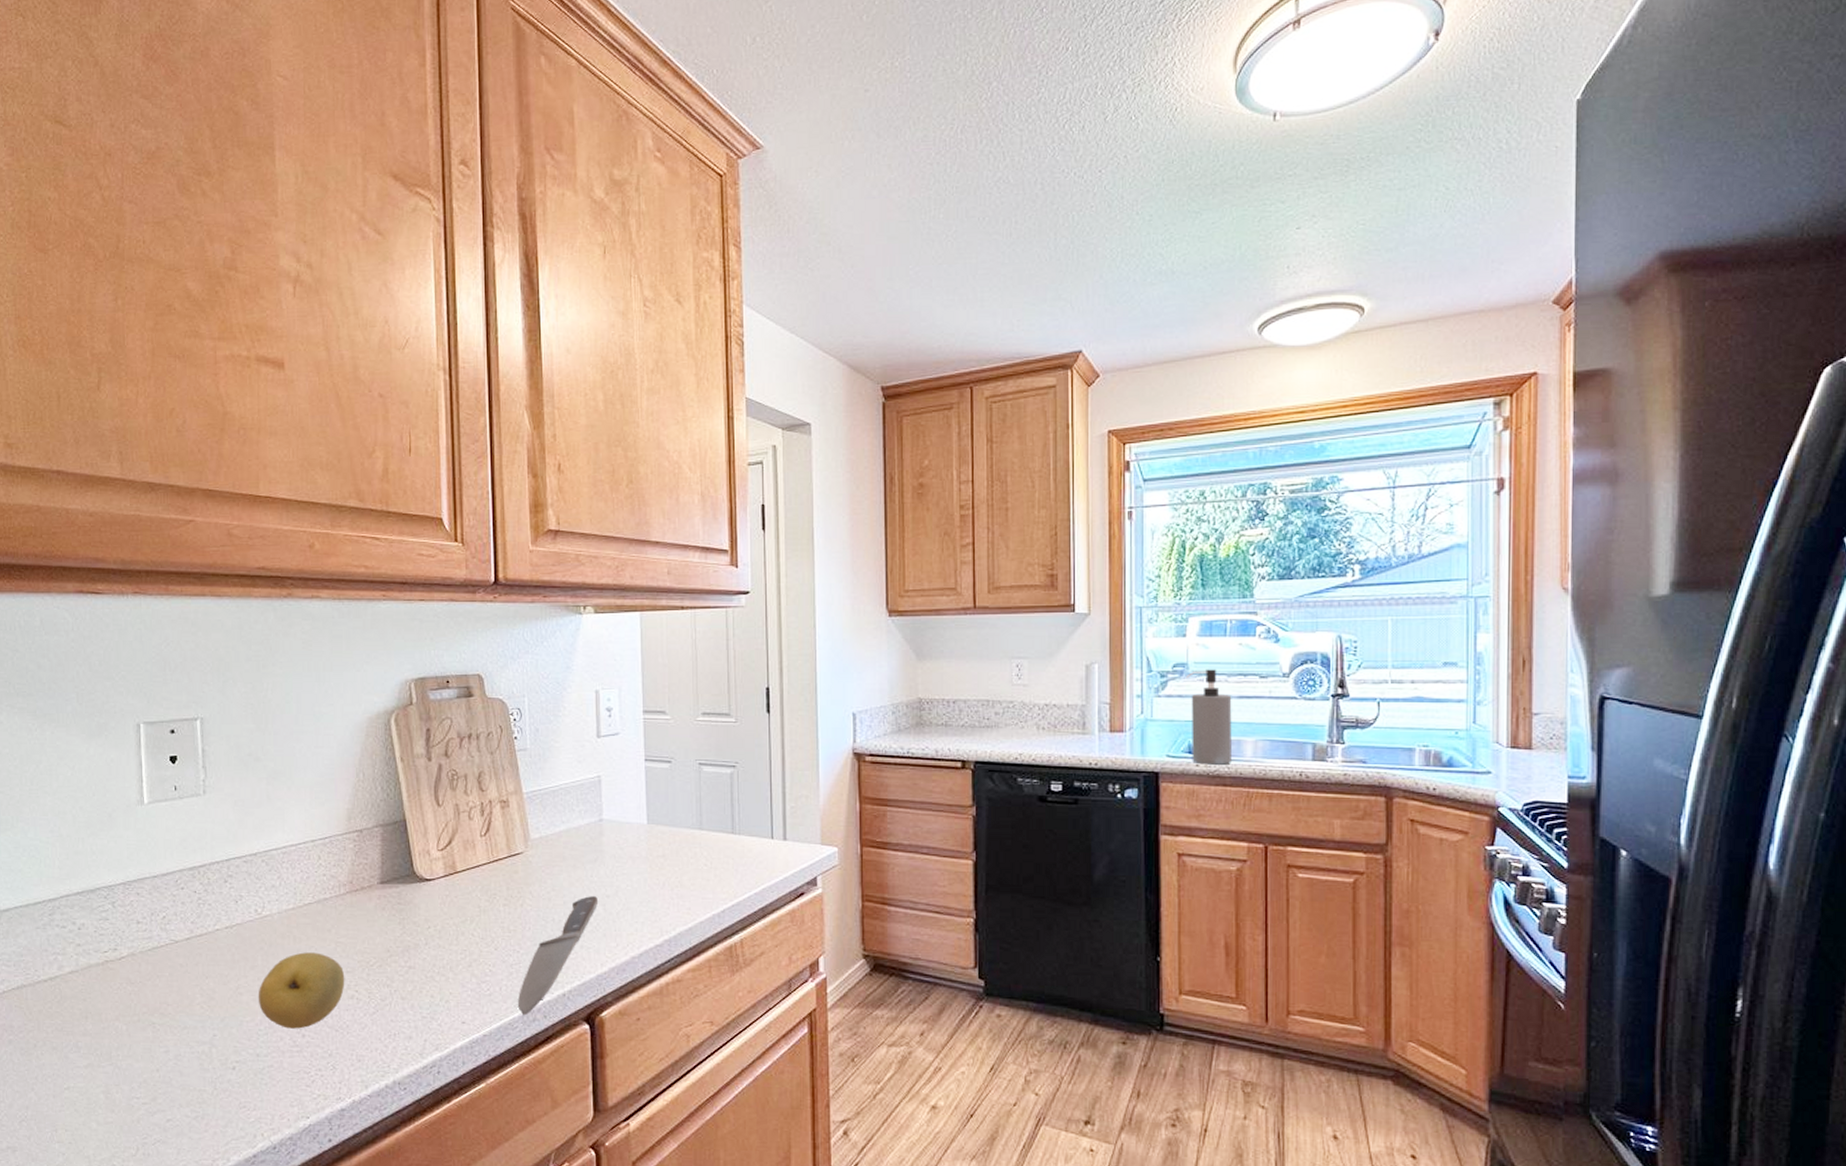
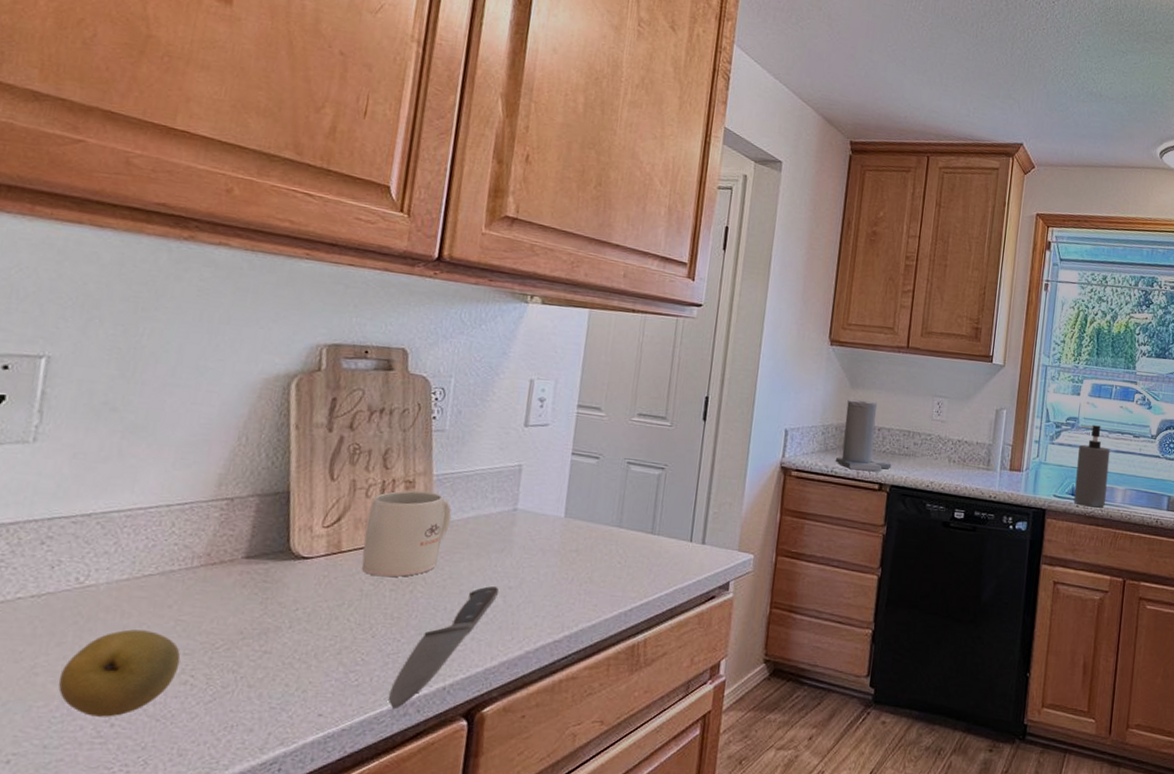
mug: none [473,809,546,893] -> present [361,490,452,578]
paper towel: none [910,672,973,749] -> present [835,399,892,472]

